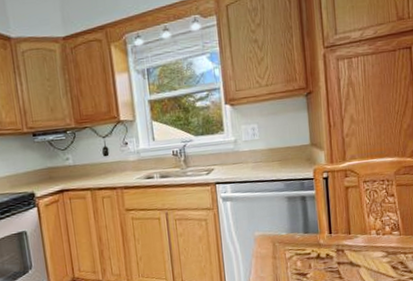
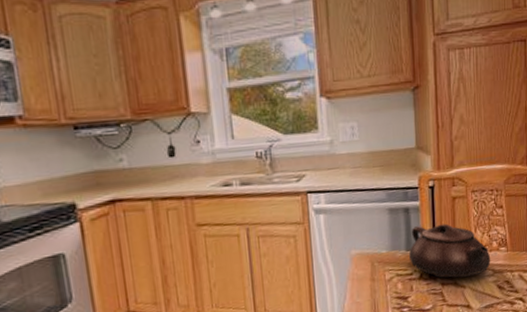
teapot: none [307,210,385,258] -> present [409,223,491,278]

